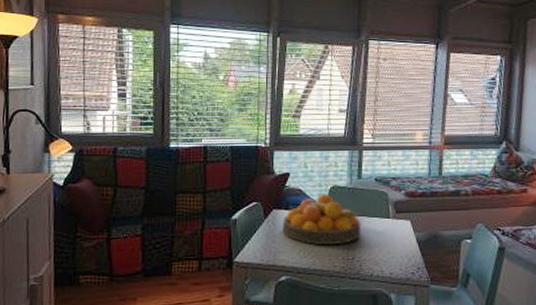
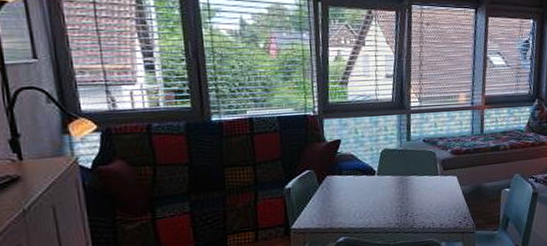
fruit bowl: present [282,193,362,246] -> none [336,157,413,206]

